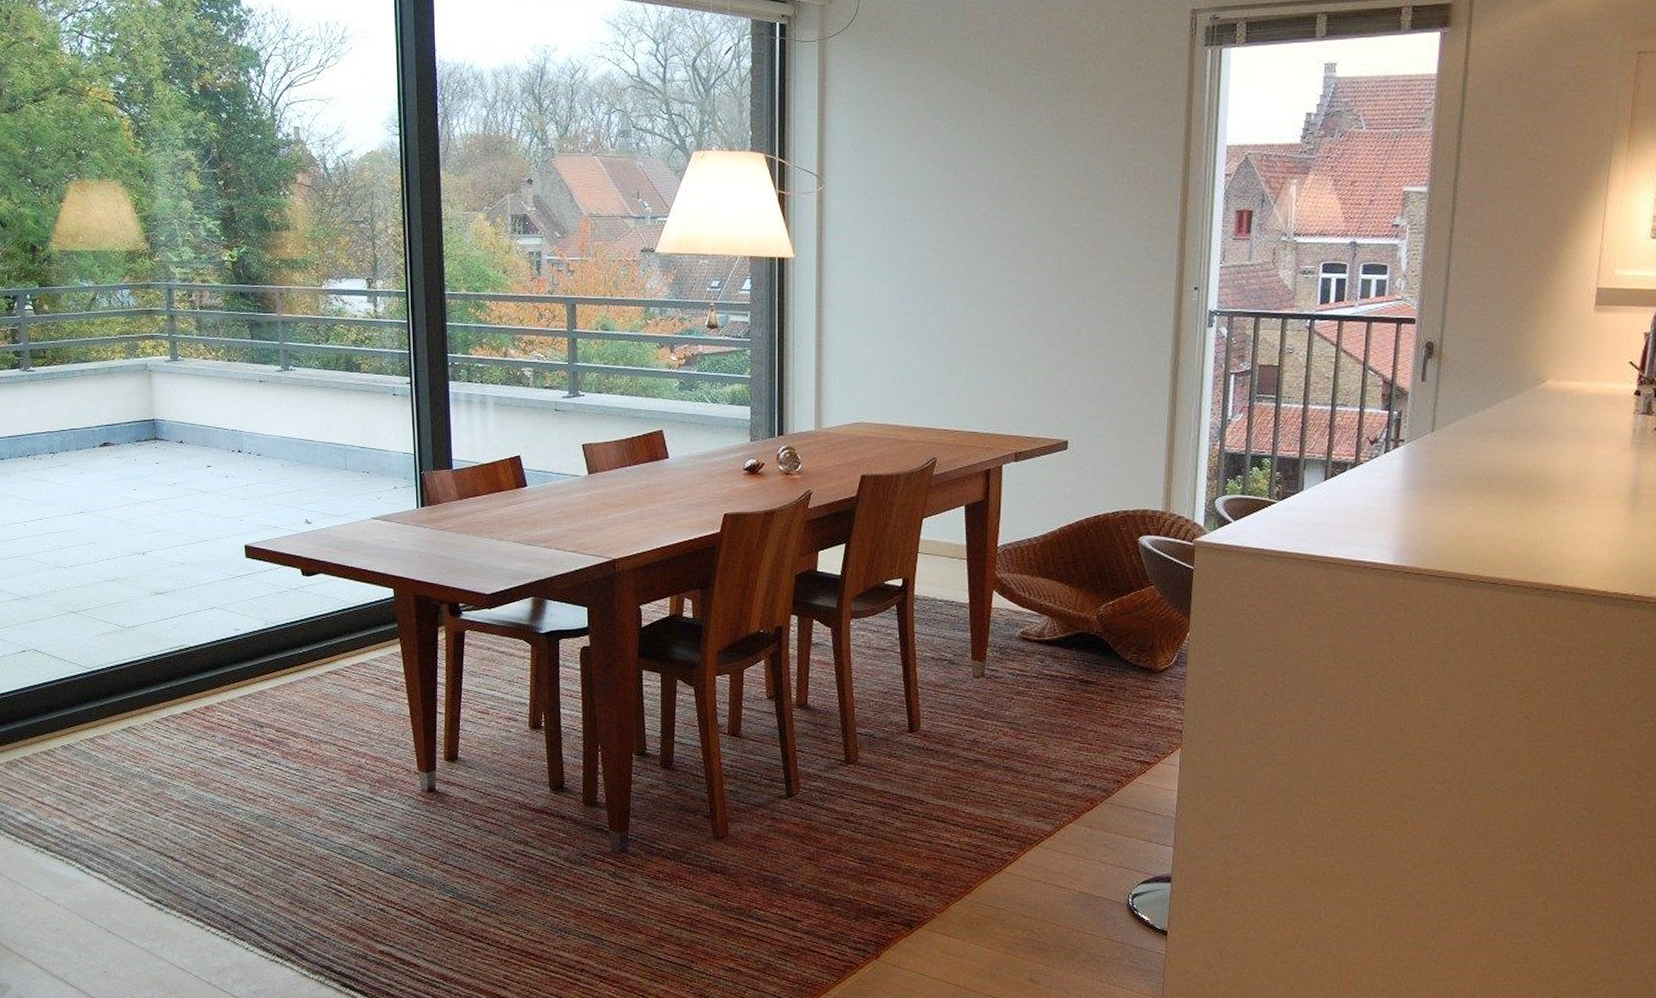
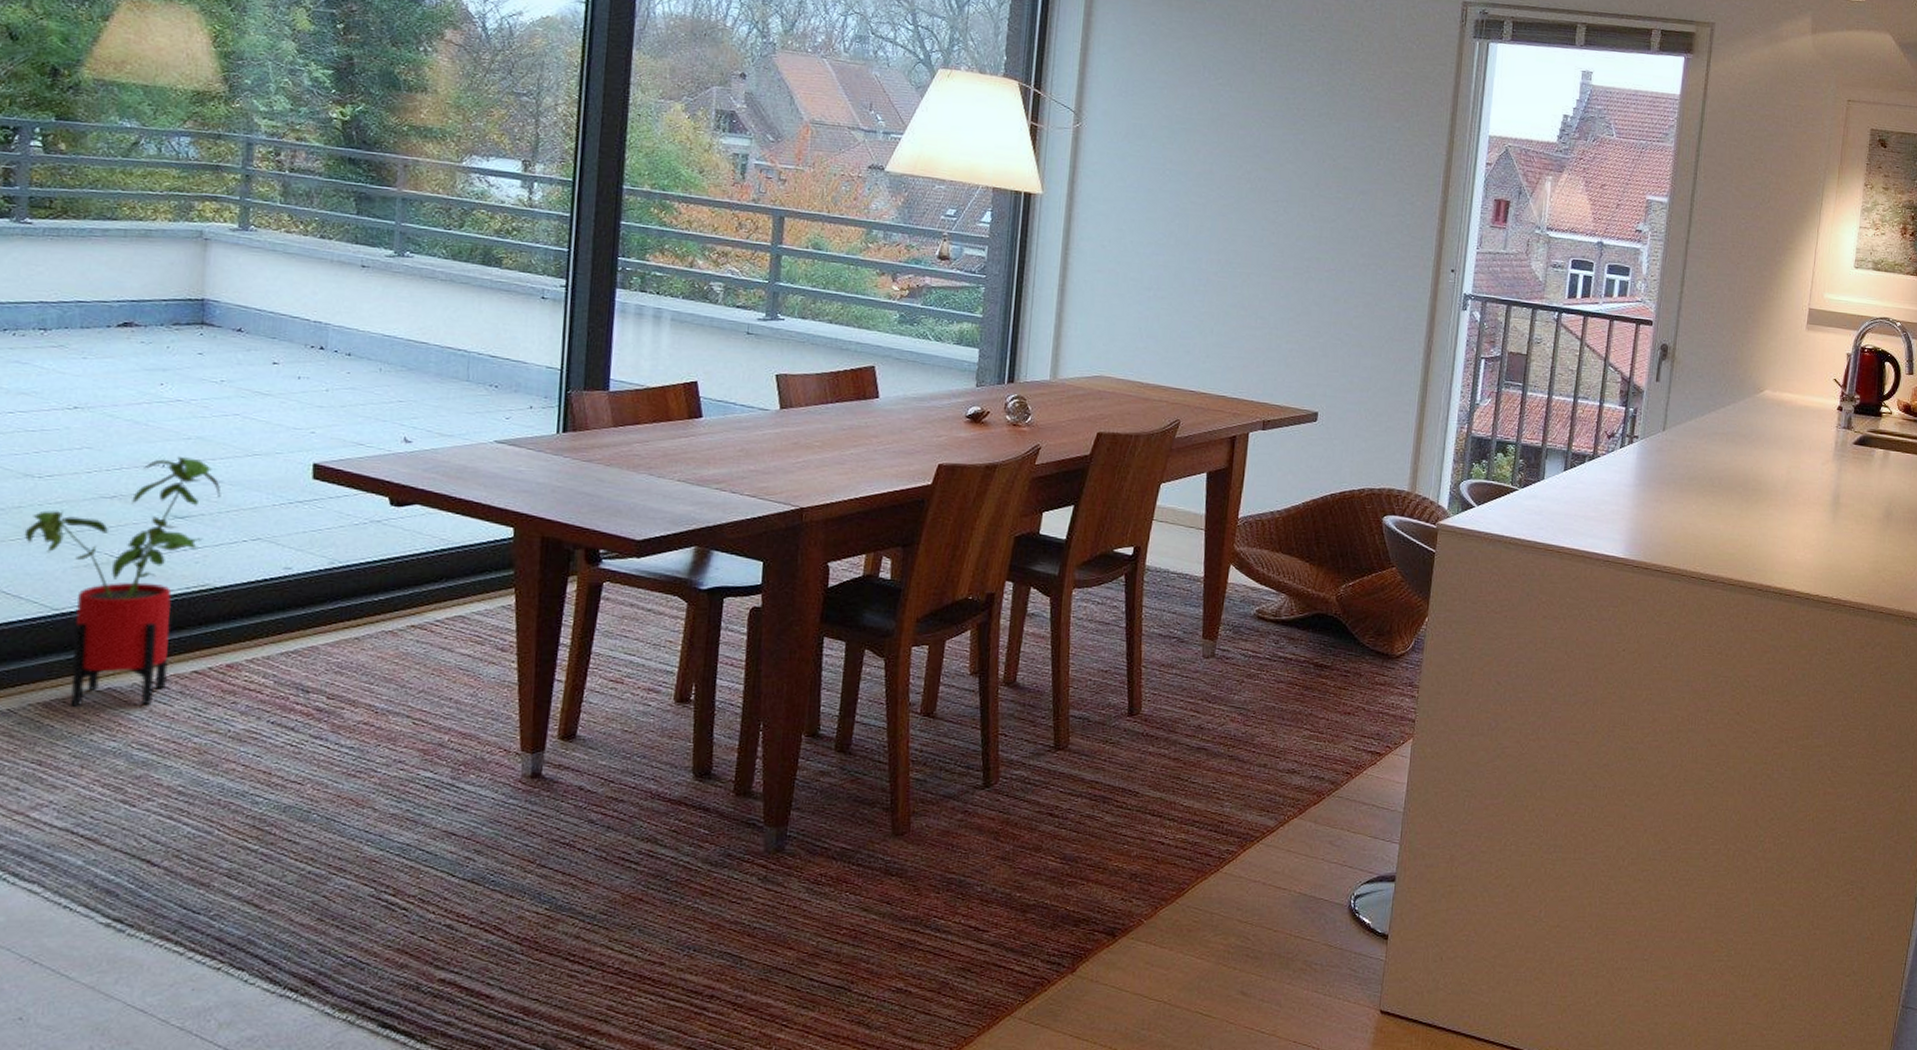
house plant: none [60,545,185,741] -> present [24,456,221,707]

